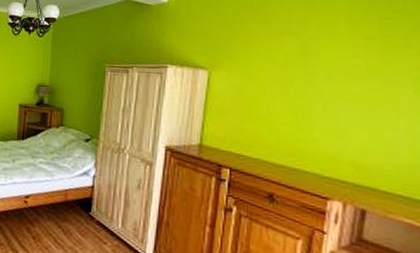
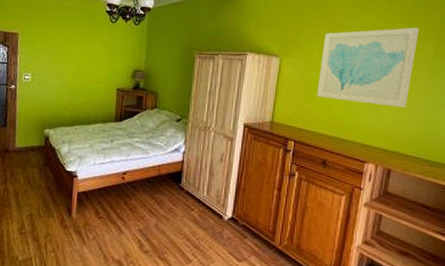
wall art: none [258,31,396,132] -> present [317,27,419,108]

